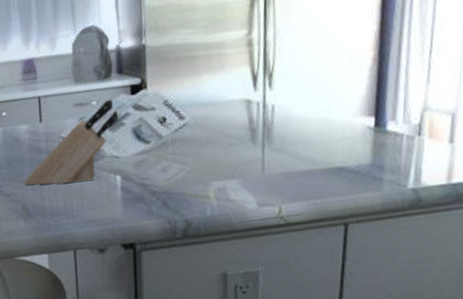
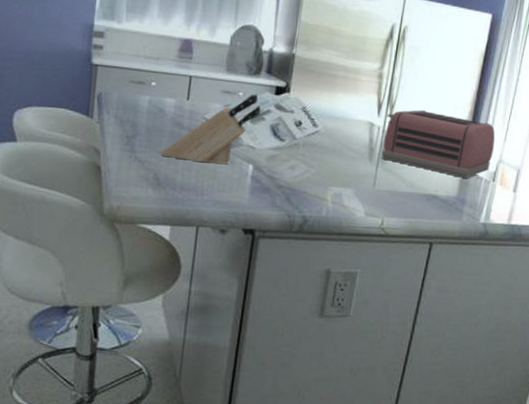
toaster: none [265,65,415,140] -> present [382,110,495,178]

